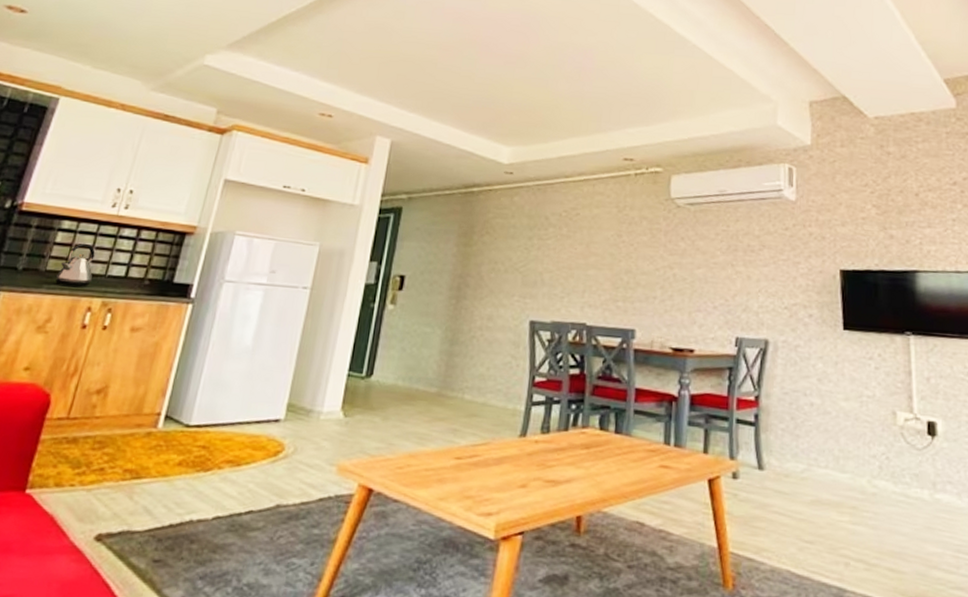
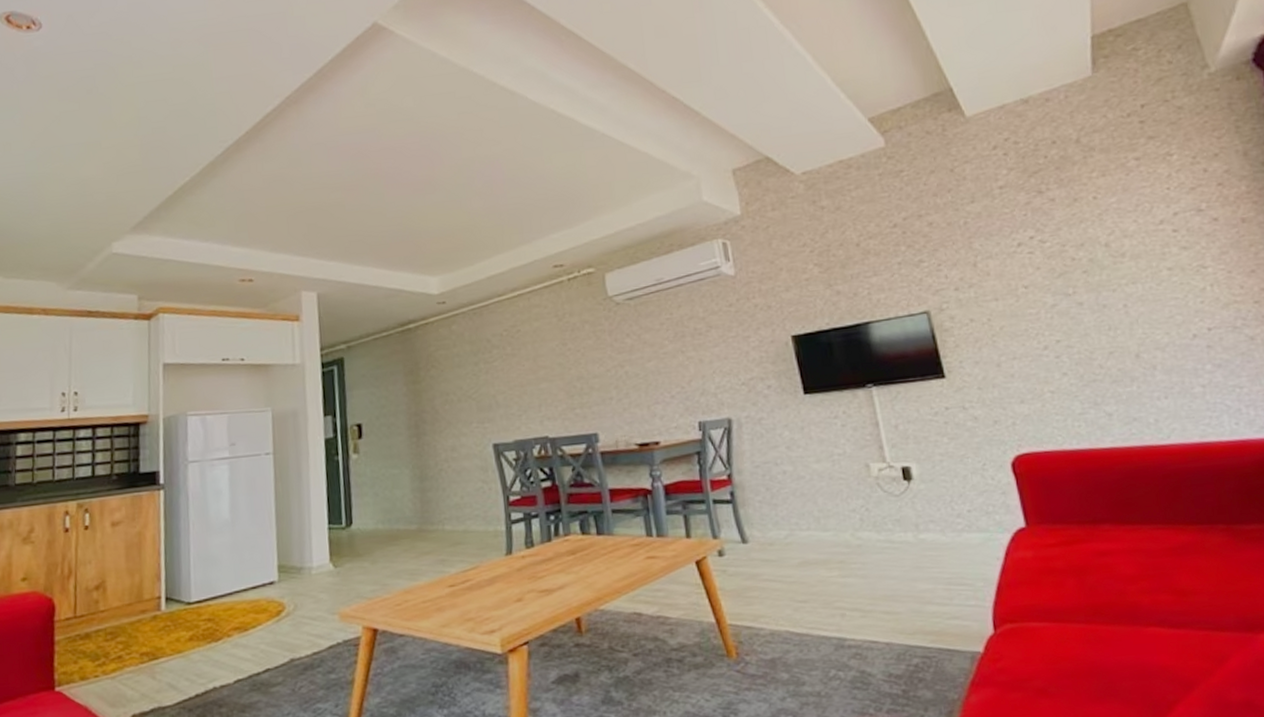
kettle: present [55,243,95,288] -> none [26,451,62,497]

